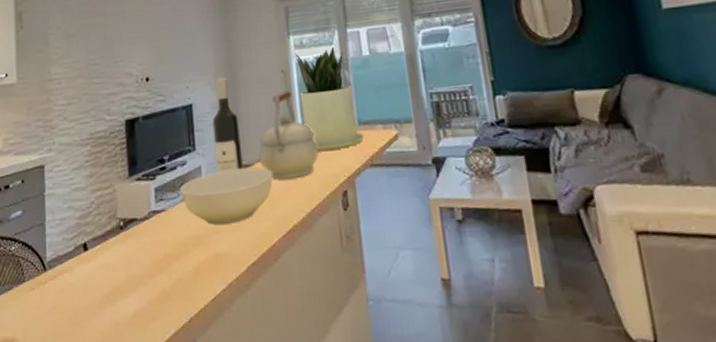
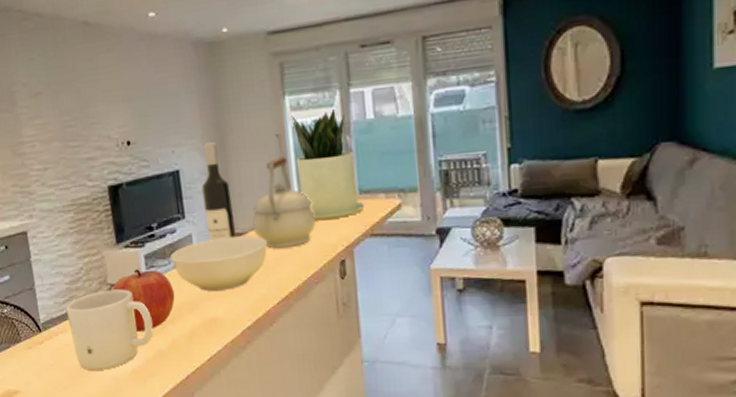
mug: none [74,223,158,314] -> present [66,289,153,370]
fruit: none [120,202,182,269] -> present [111,269,175,331]

